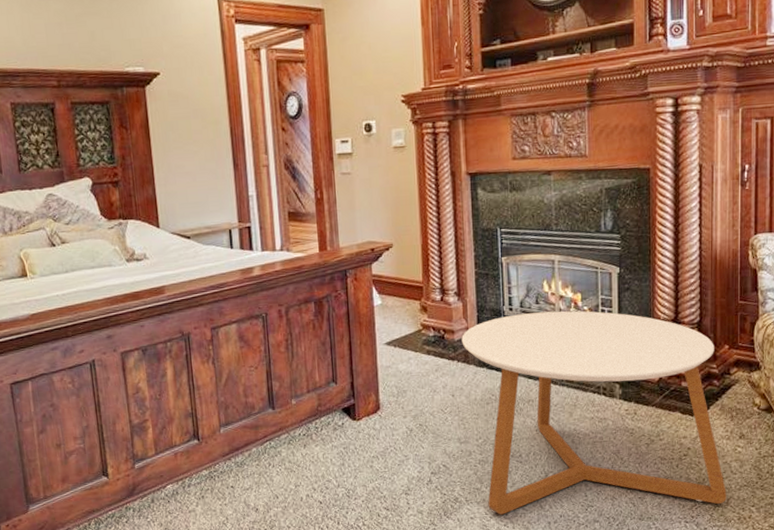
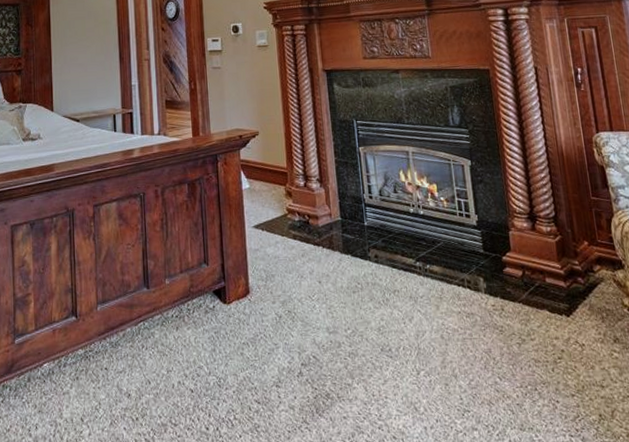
coffee table: present [461,311,727,515] -> none [325,200,611,416]

